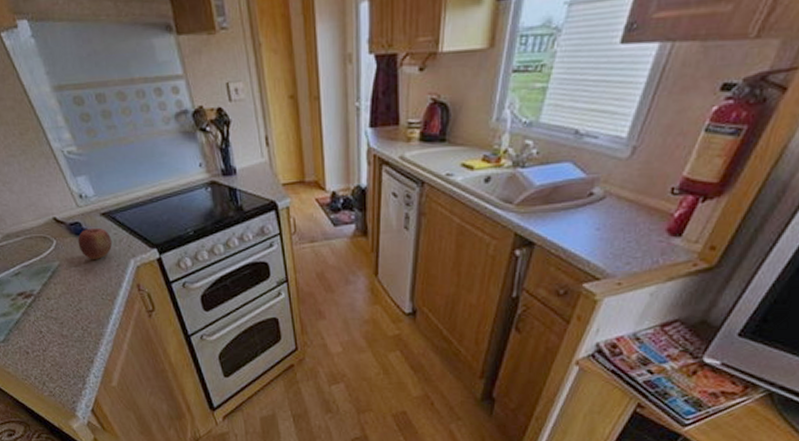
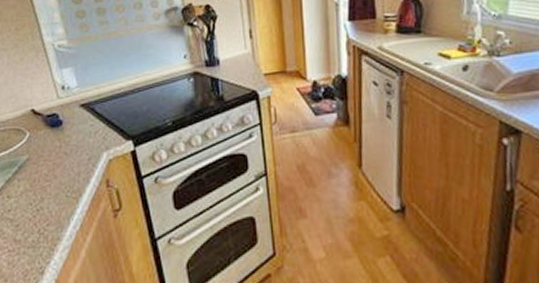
apple: present [77,227,113,259] -> none [51,119,88,153]

